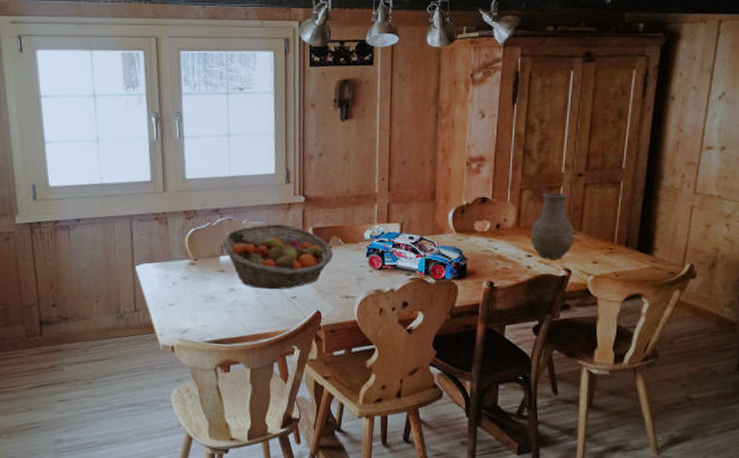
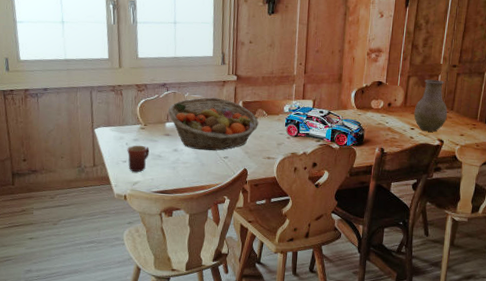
mug: none [174,284,201,318] -> present [127,145,150,173]

